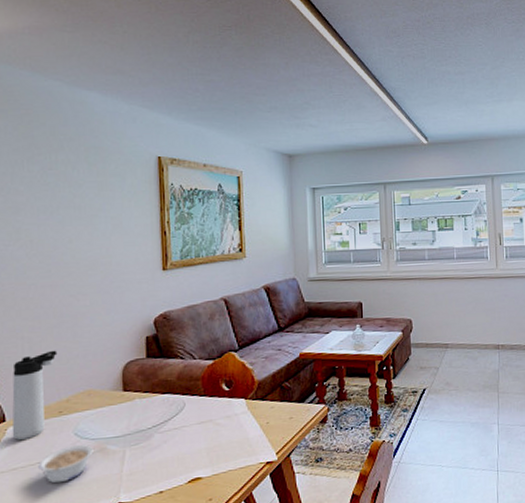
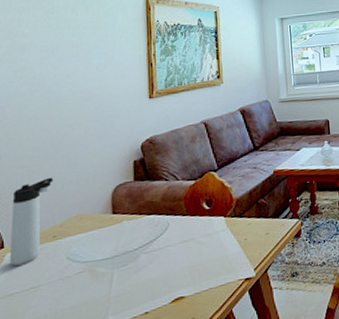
legume: present [38,445,93,484] -> none [32,268,84,308]

